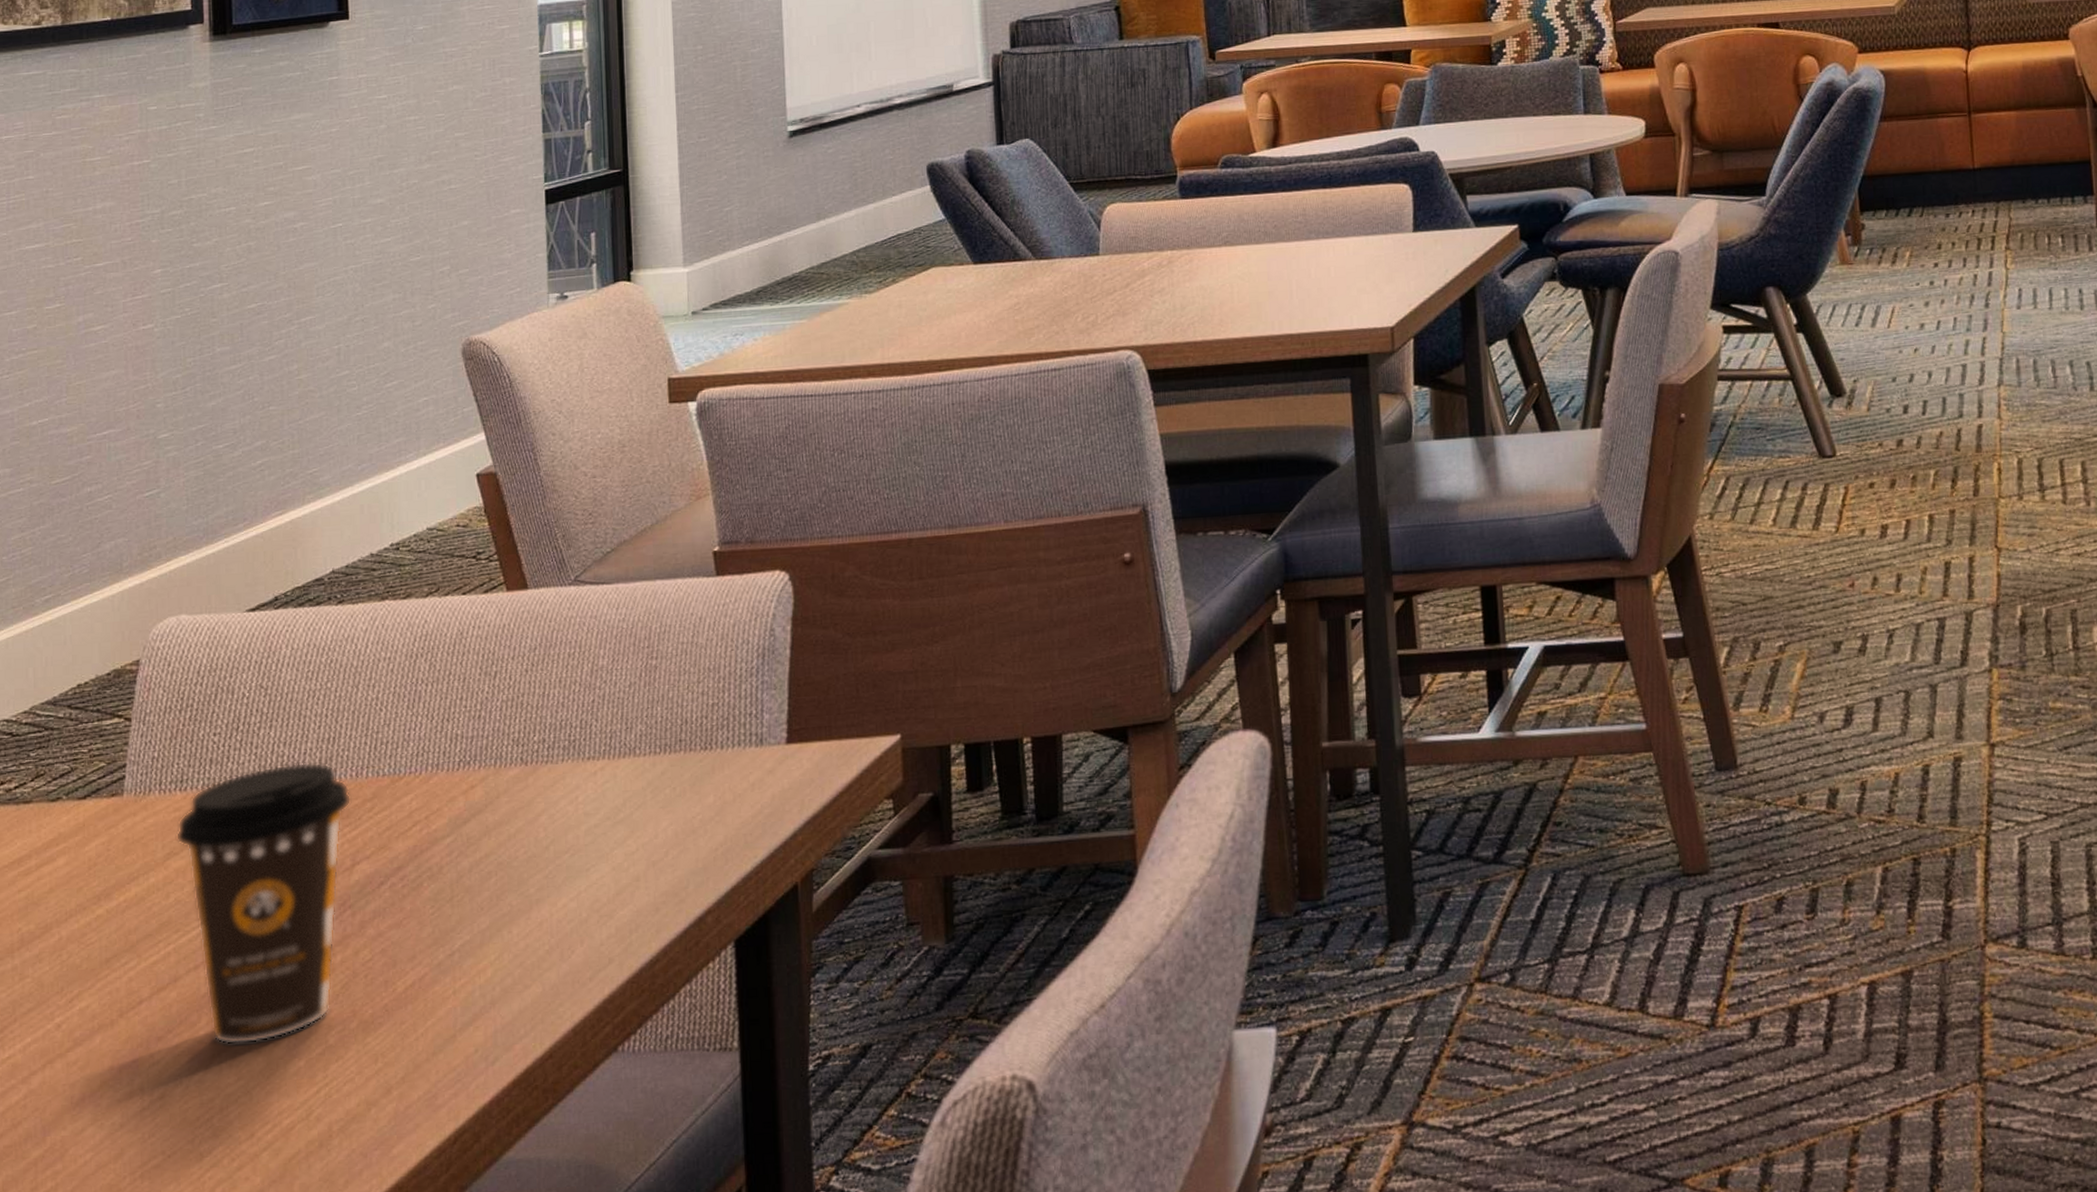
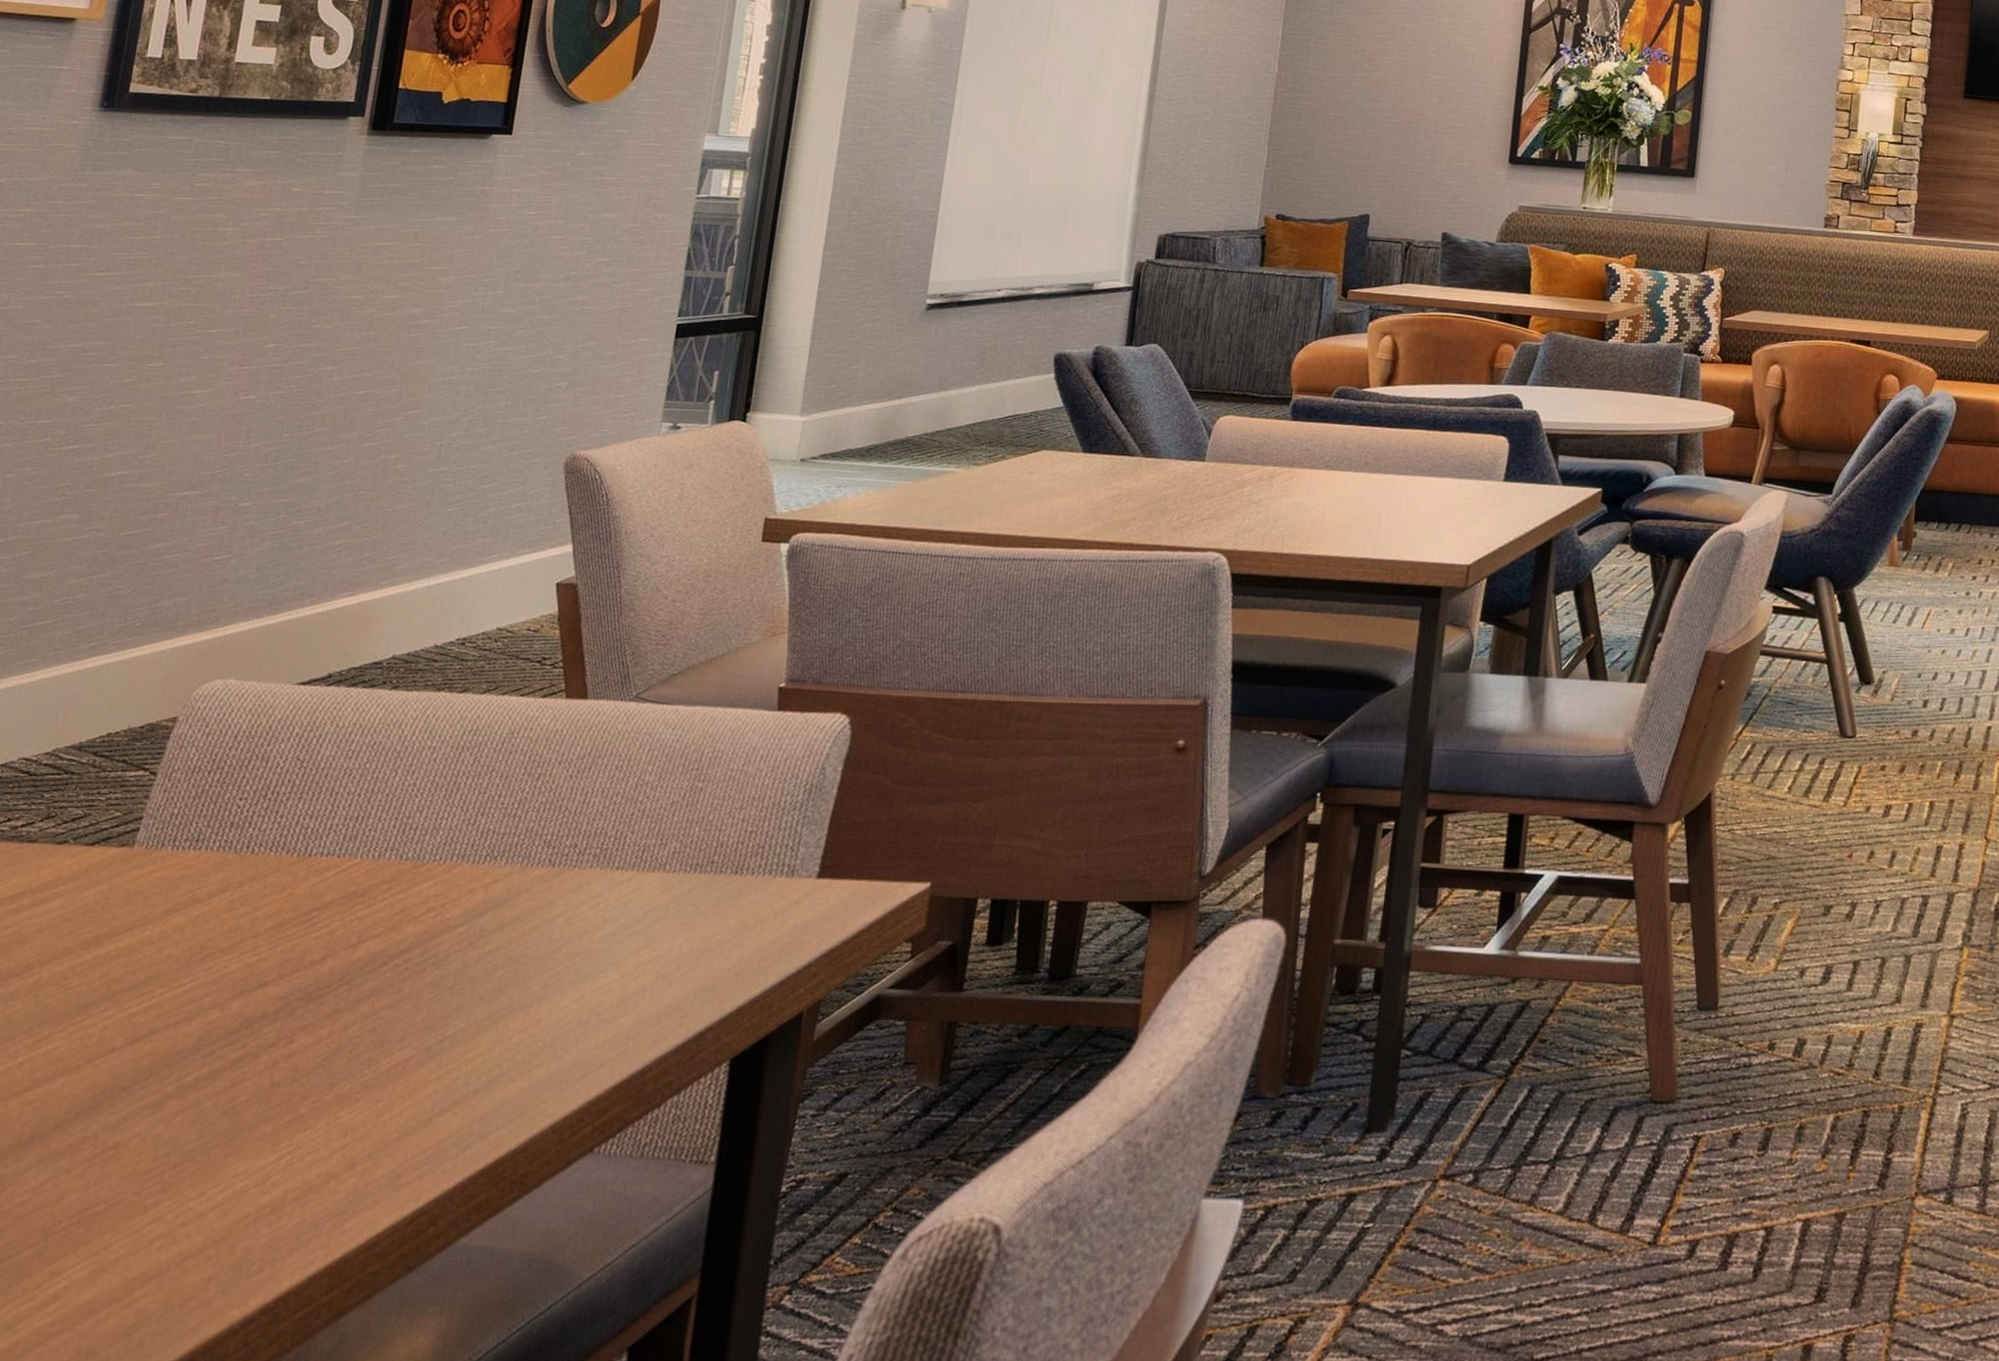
coffee cup: present [175,762,352,1045] -> none [180,836,370,1104]

